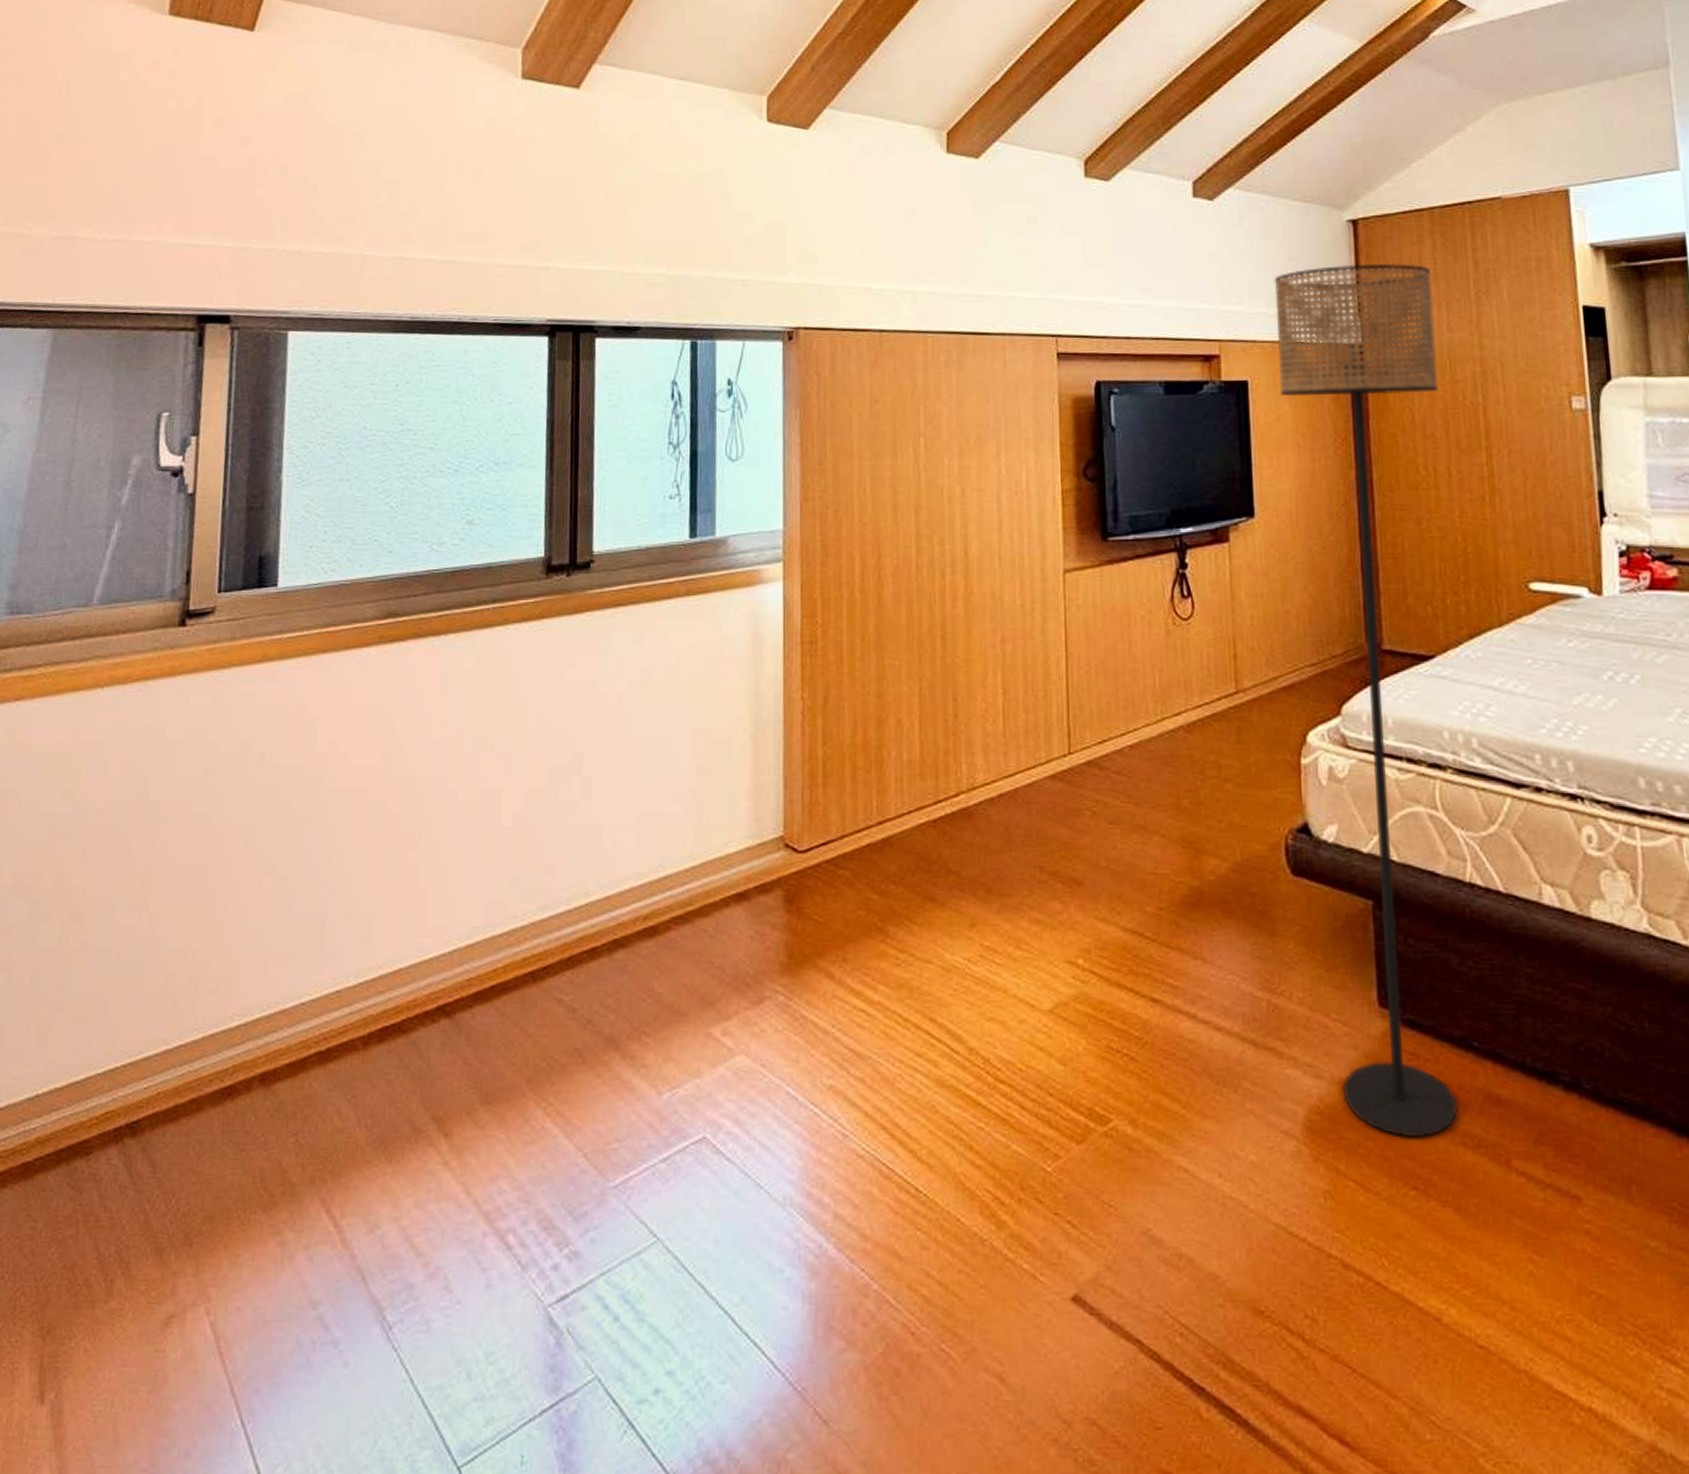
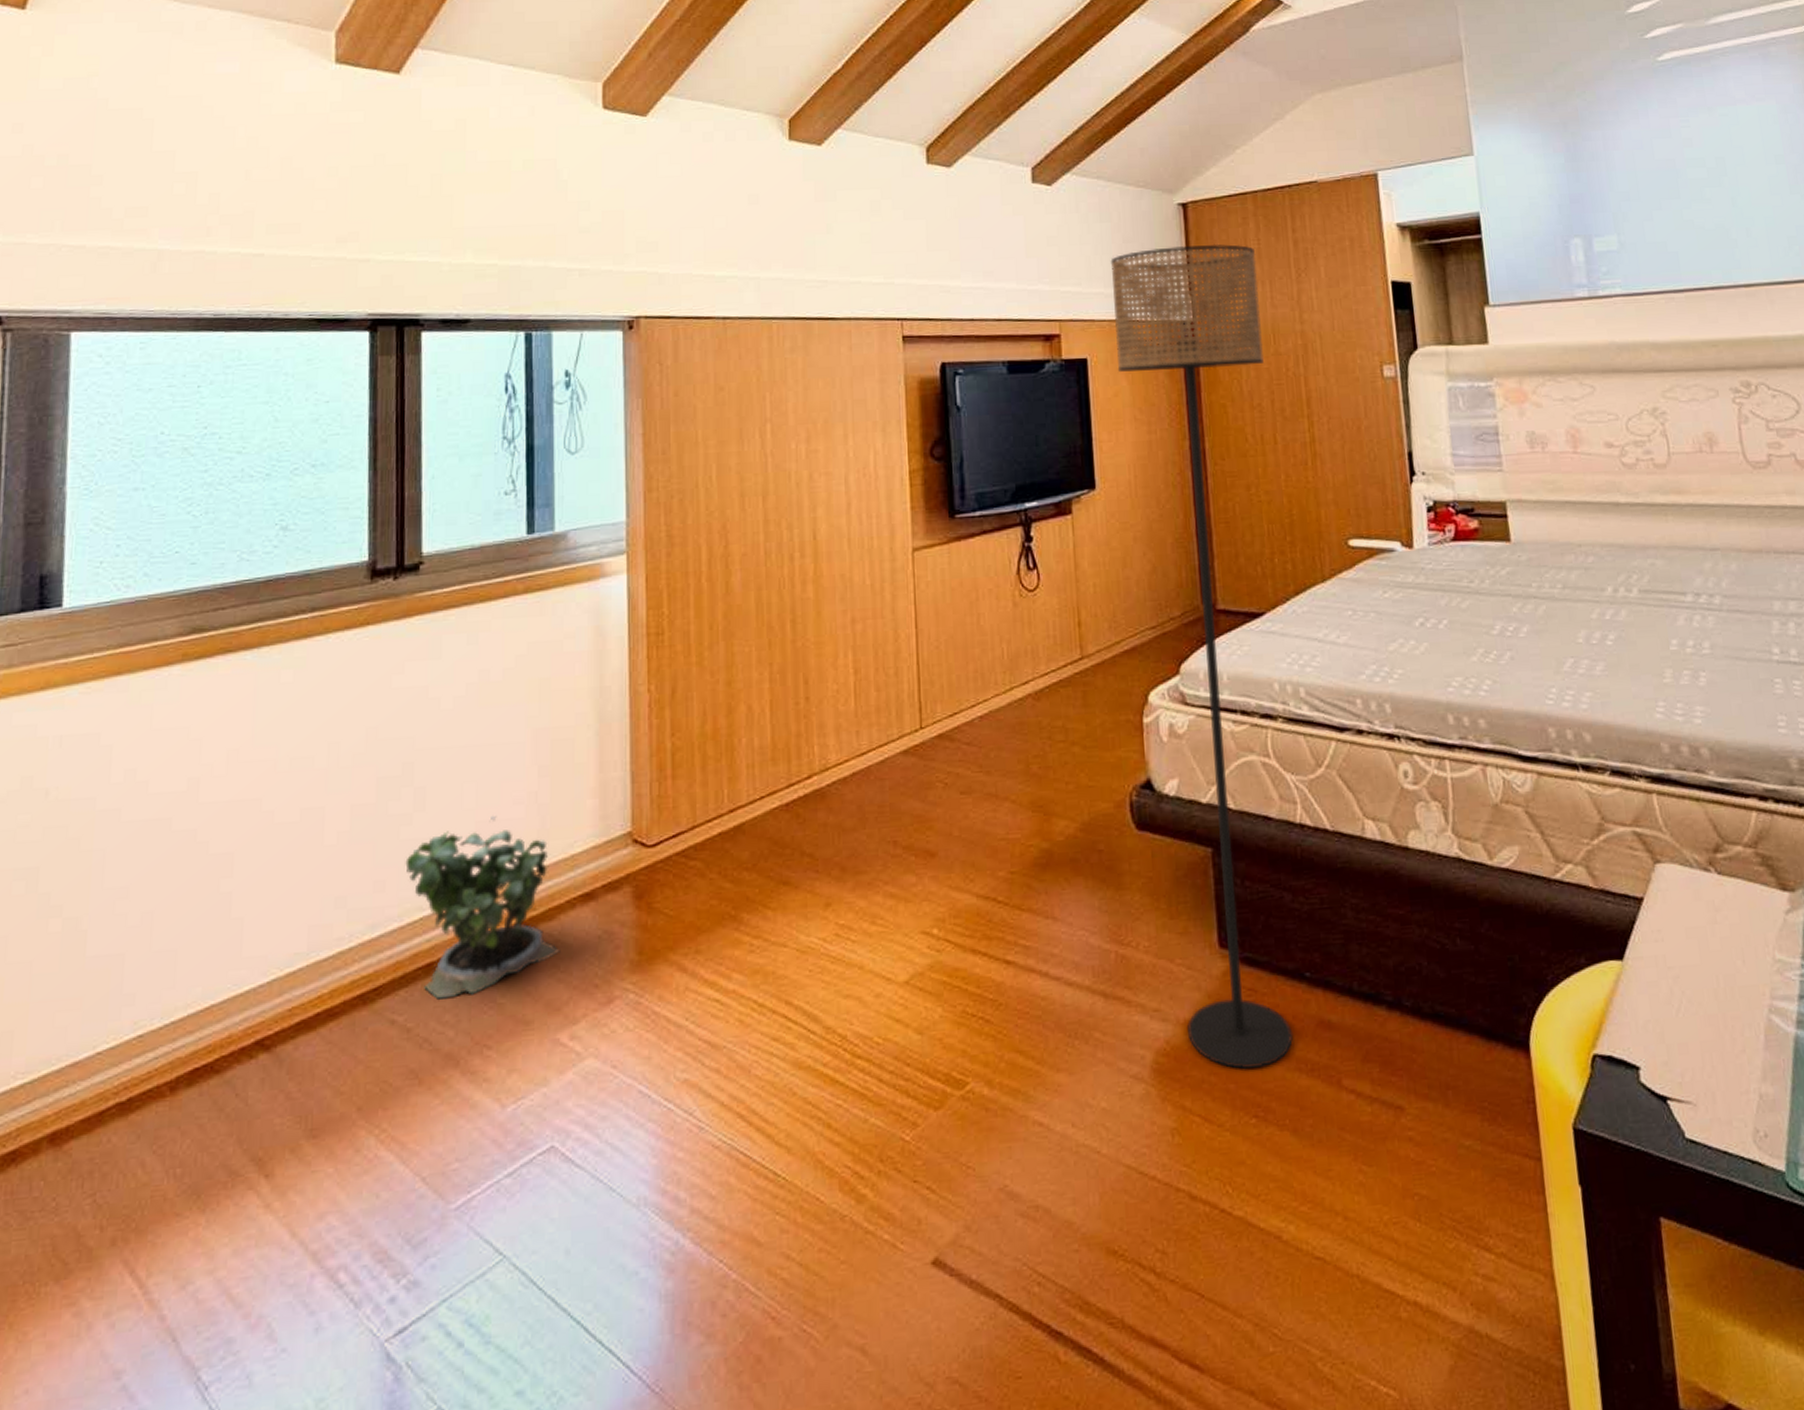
potted plant: none [573,809,715,984] -> present [405,815,561,1000]

